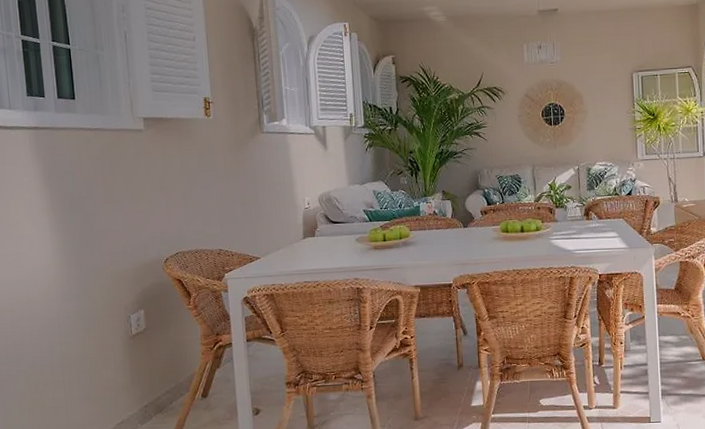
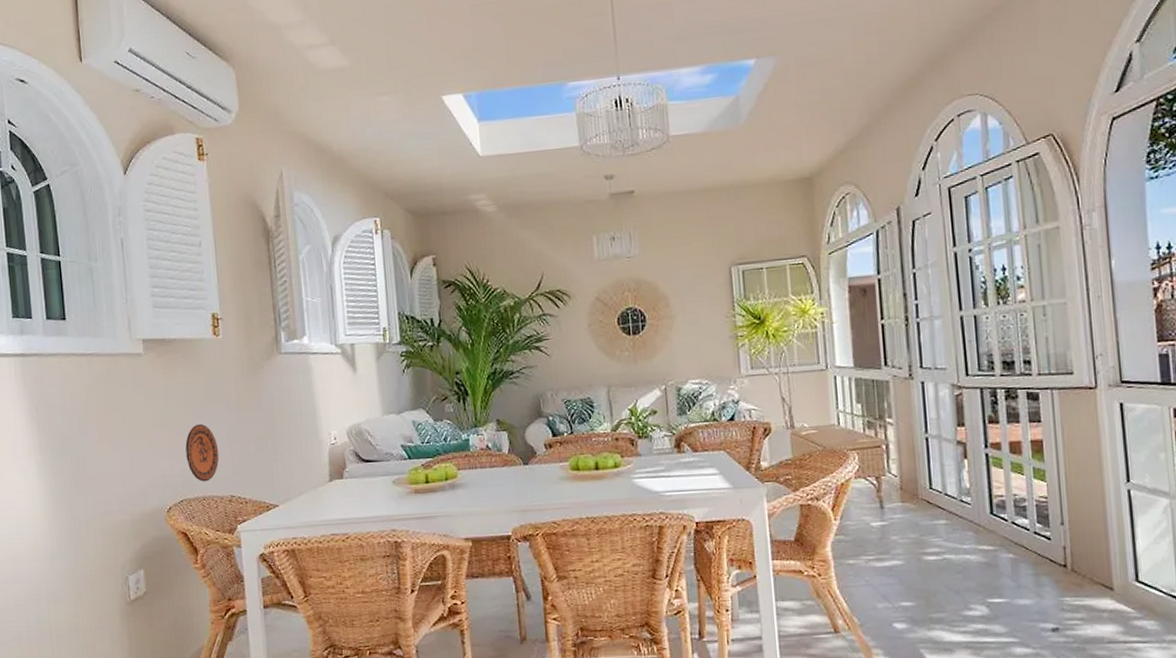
decorative plate: none [180,189,210,238] -> present [185,423,219,482]

